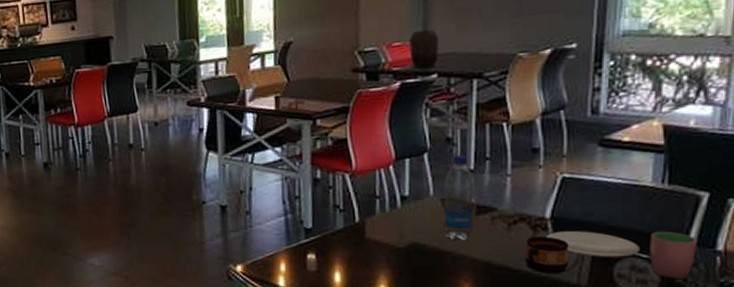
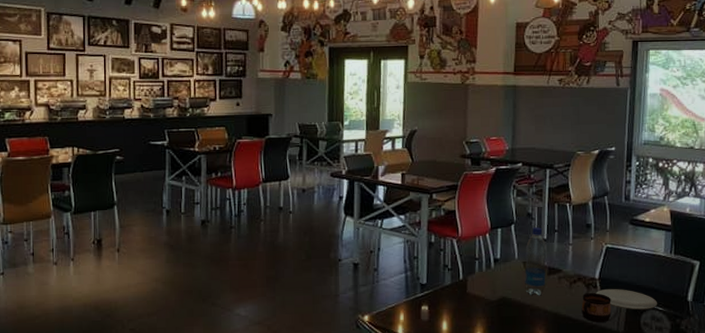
vase: present [409,29,440,70] -> none [502,128,524,159]
cup: present [650,231,698,279] -> none [663,290,694,326]

